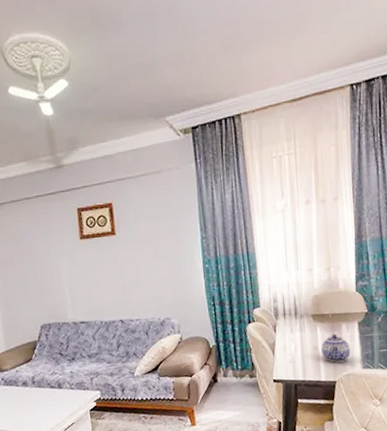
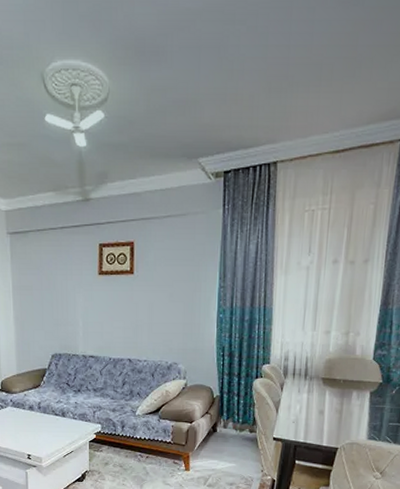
teapot: present [321,334,351,363] -> none [327,400,359,430]

